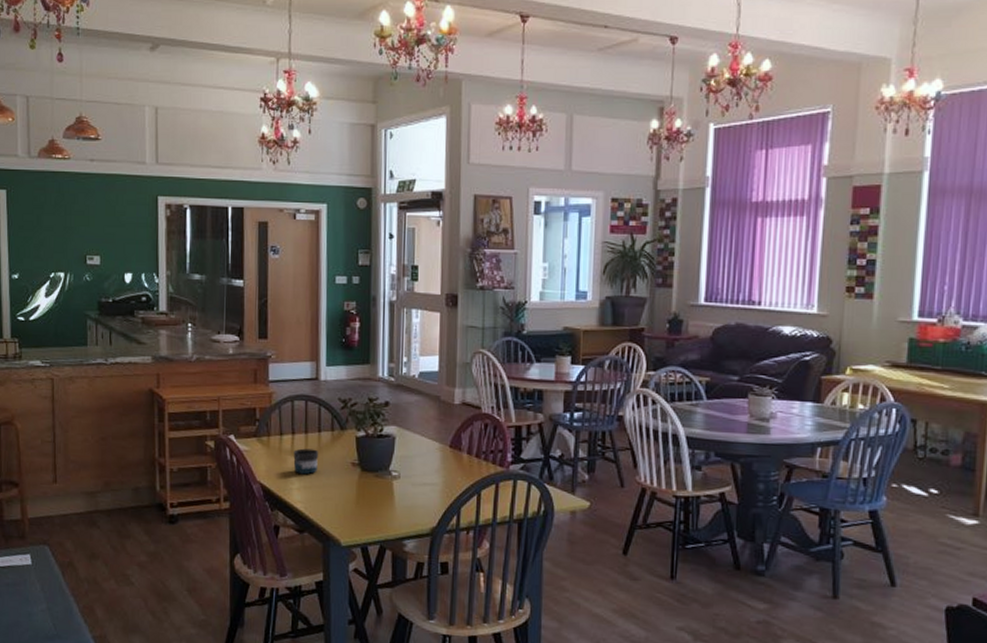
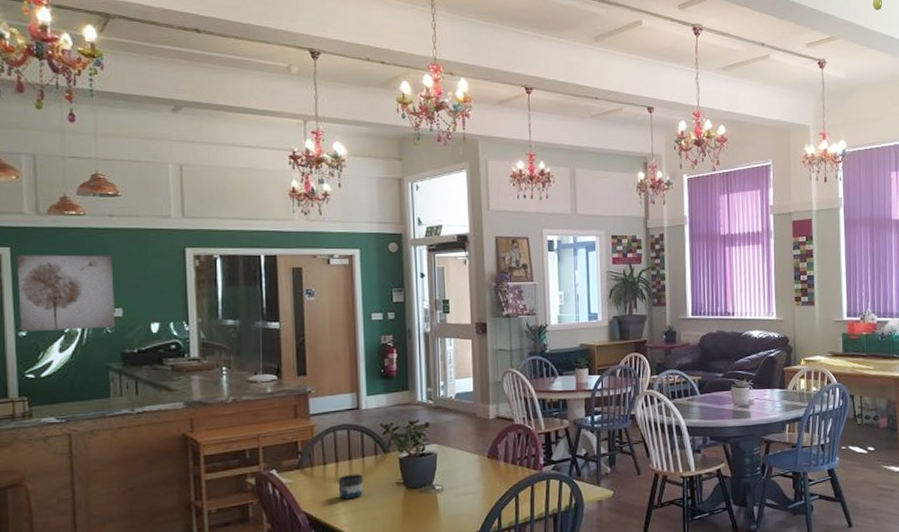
wall art: none [11,198,94,276] -> present [16,254,116,332]

